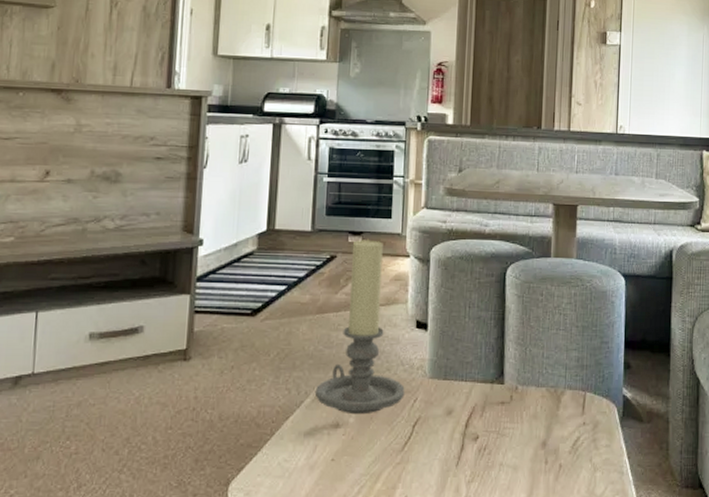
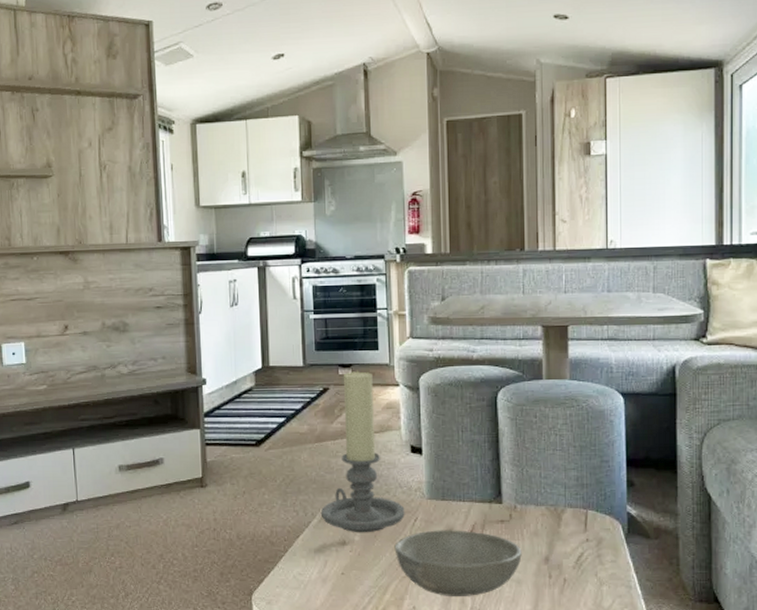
soup bowl: none [390,412,520,484] -> present [394,530,522,596]

